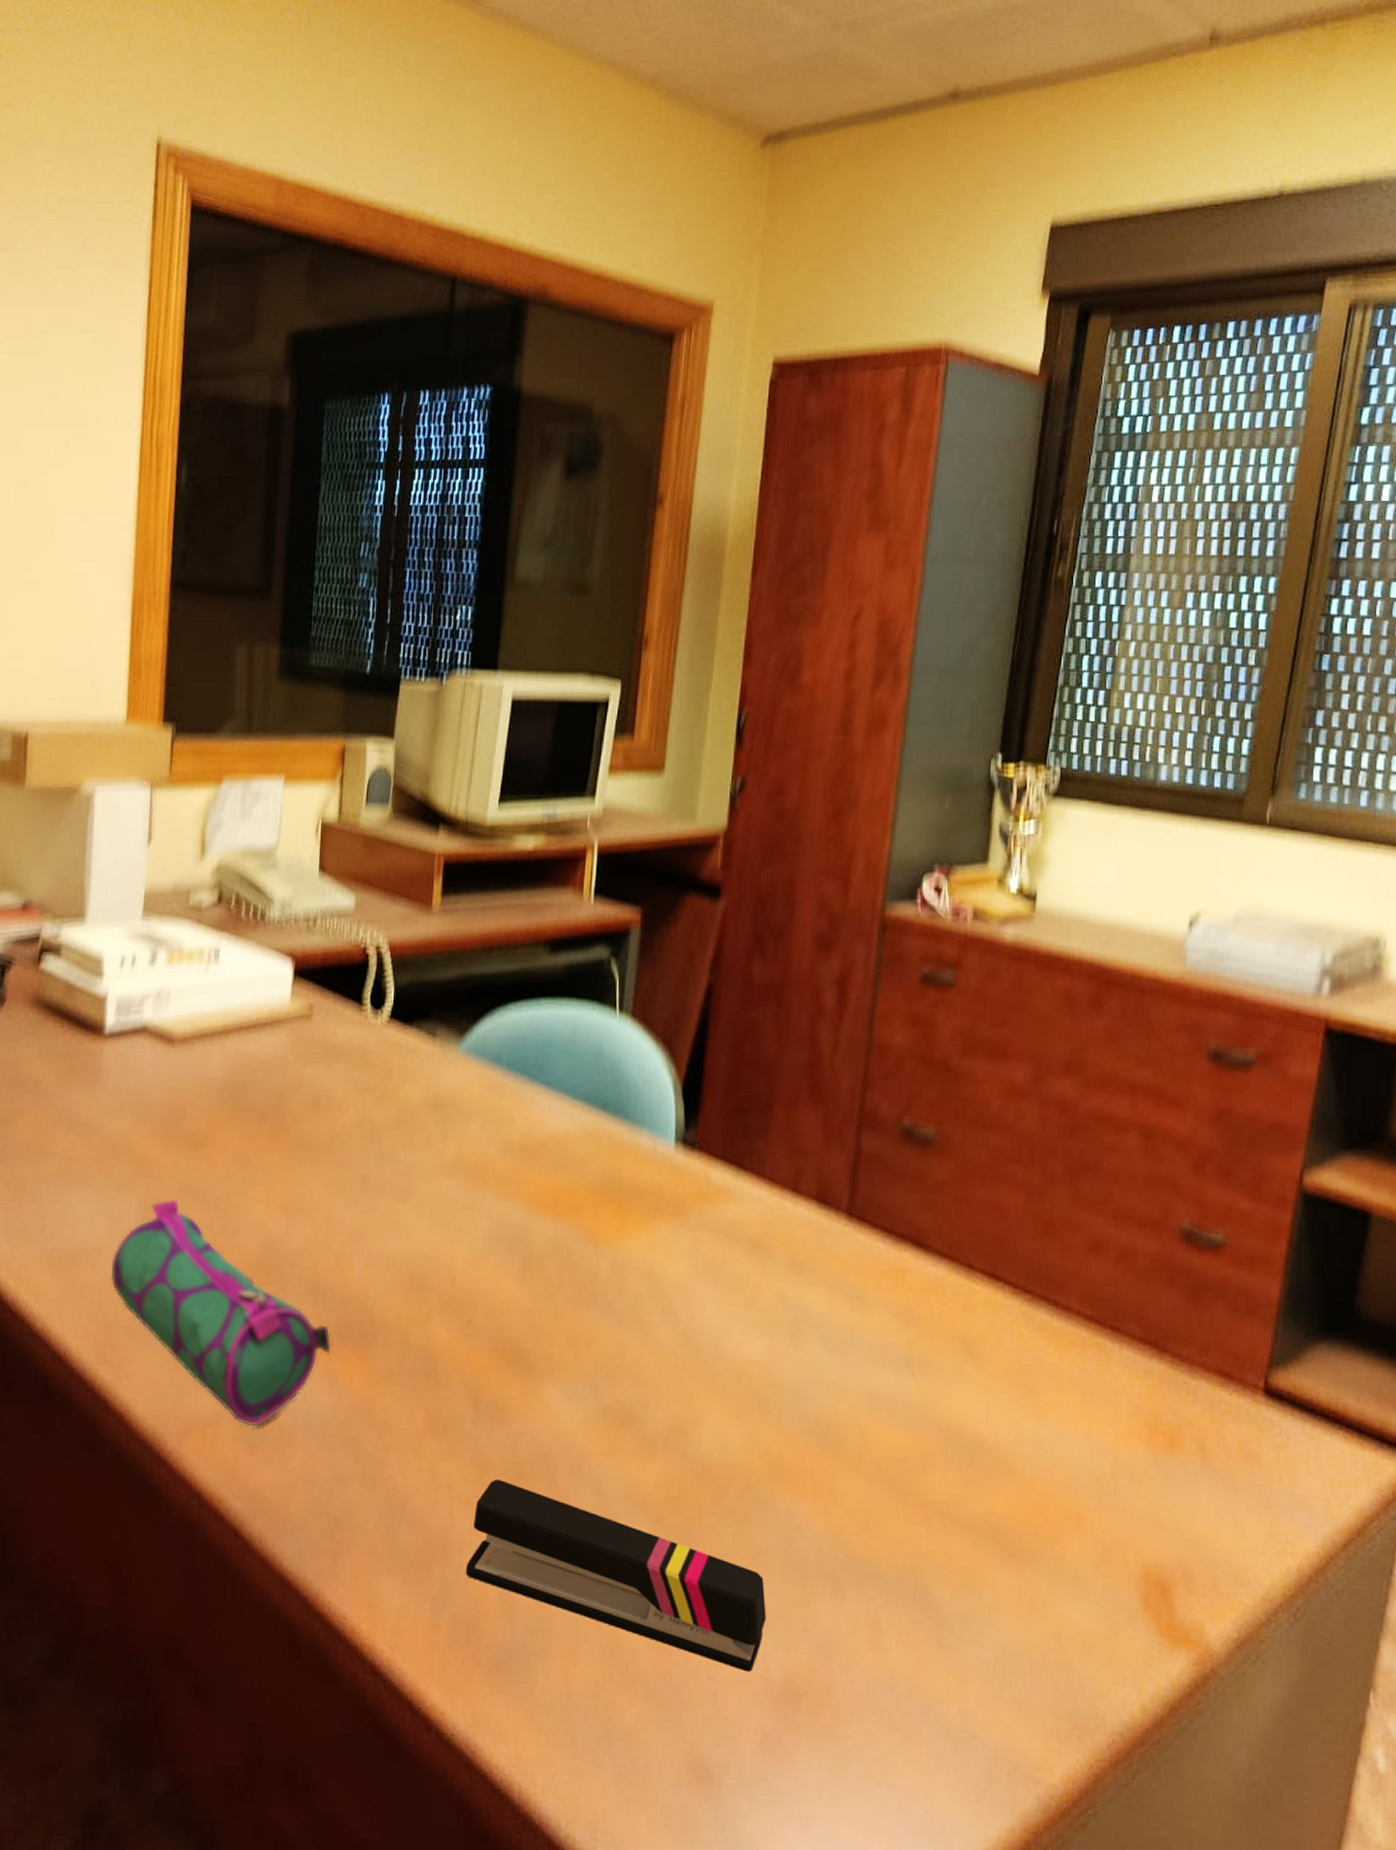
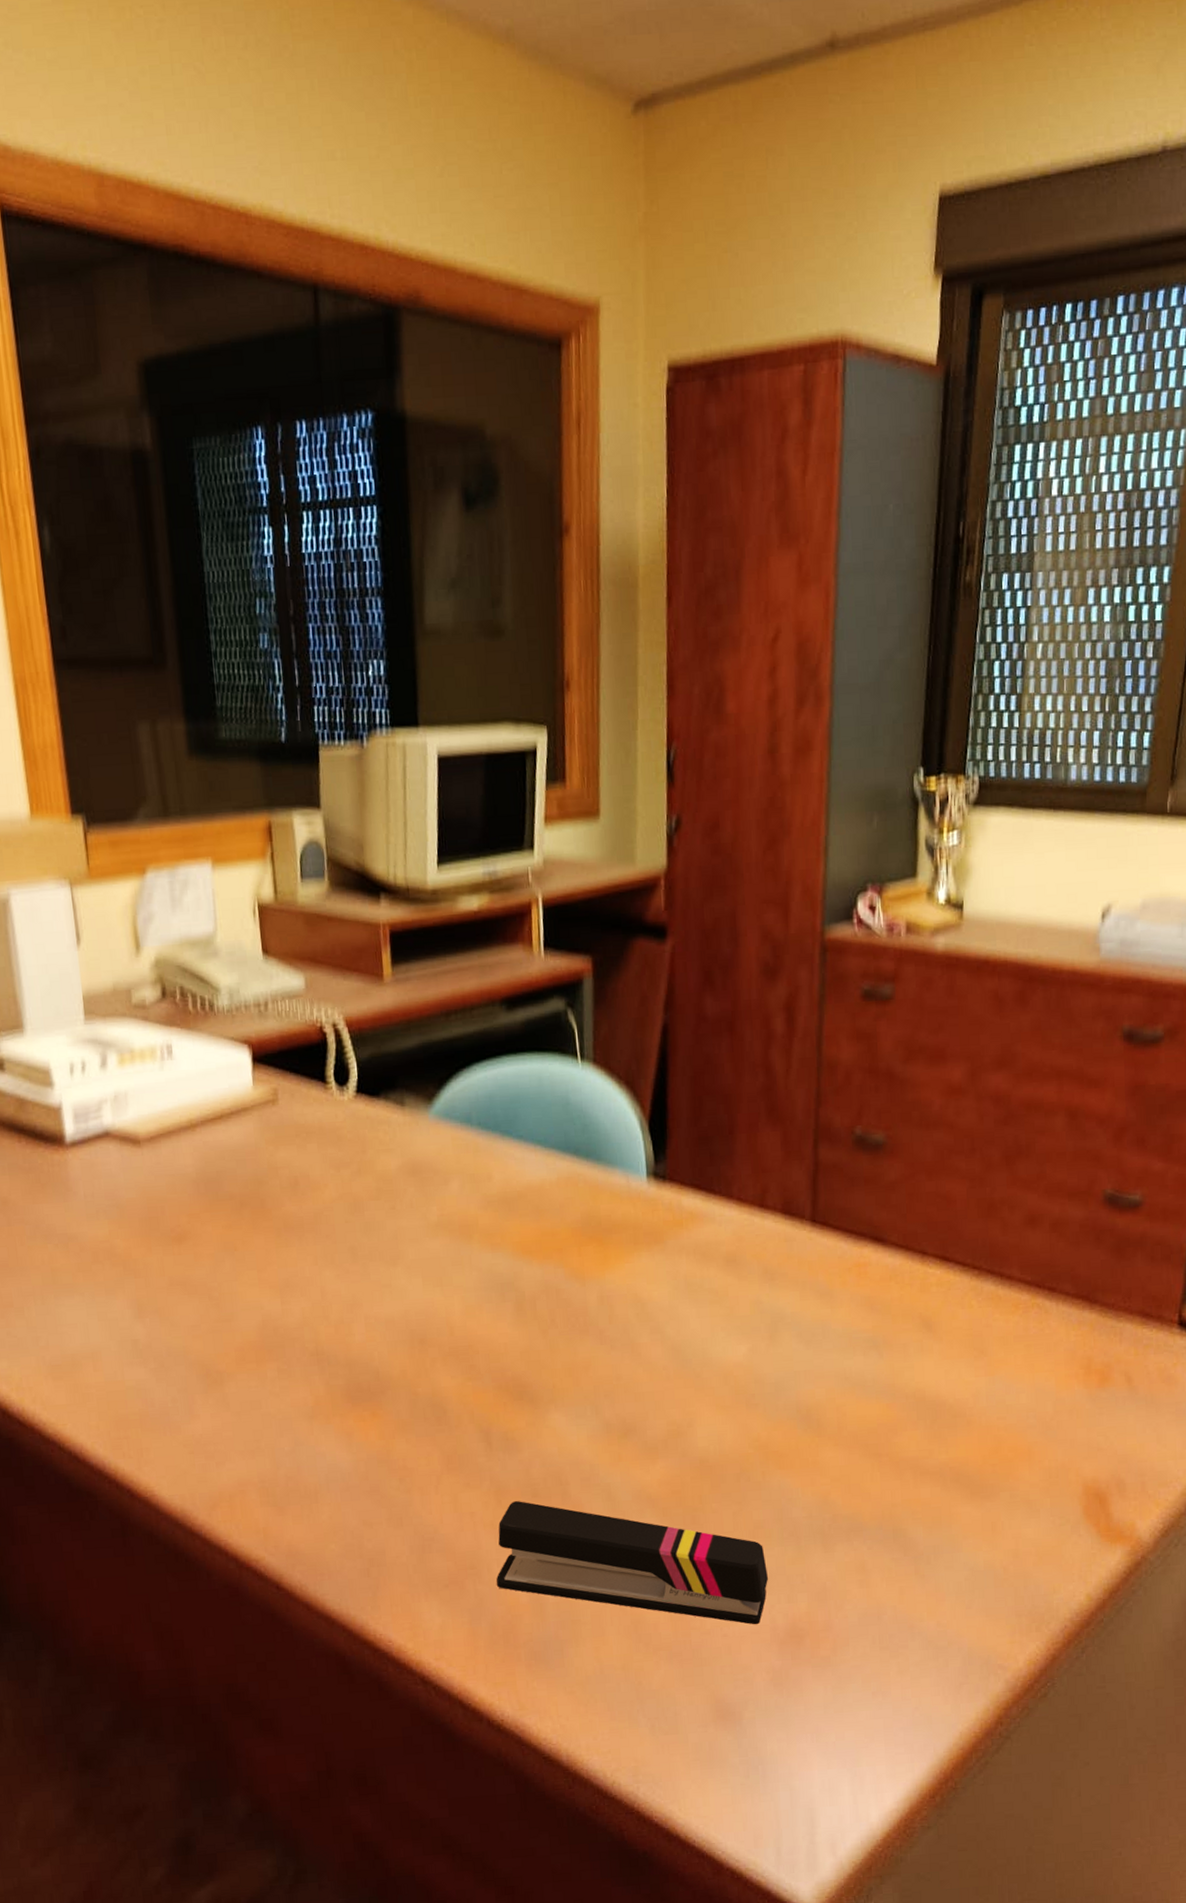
pencil case: present [110,1199,332,1427] -> none [112,1294,343,1491]

